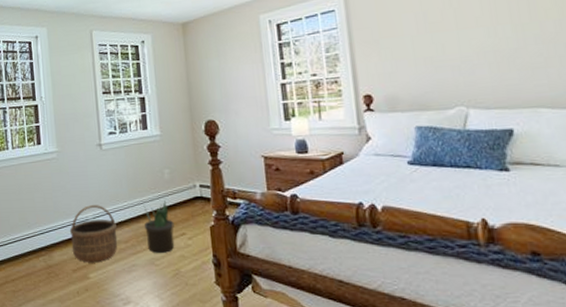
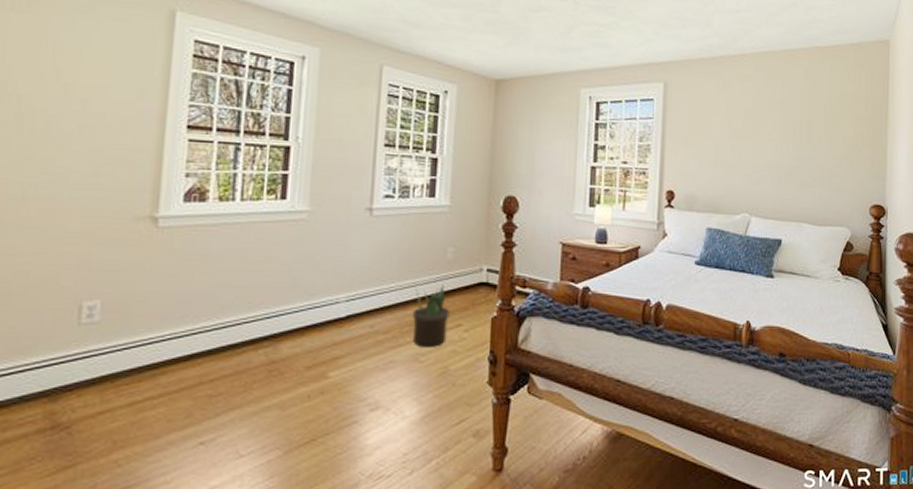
basket: present [69,205,118,262] -> none [309,284,377,356]

